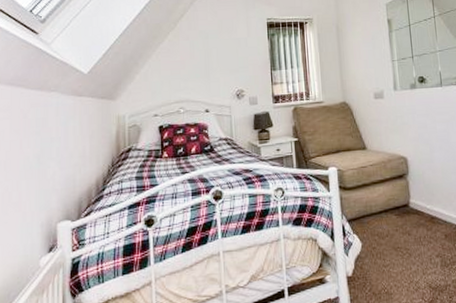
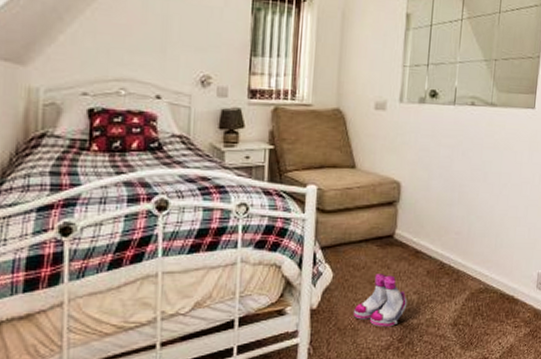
boots: none [384,240,433,290] -> present [353,274,408,327]

